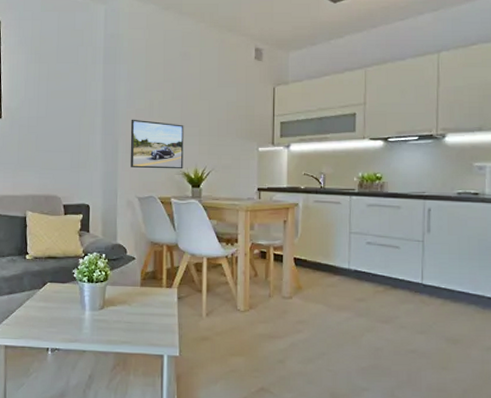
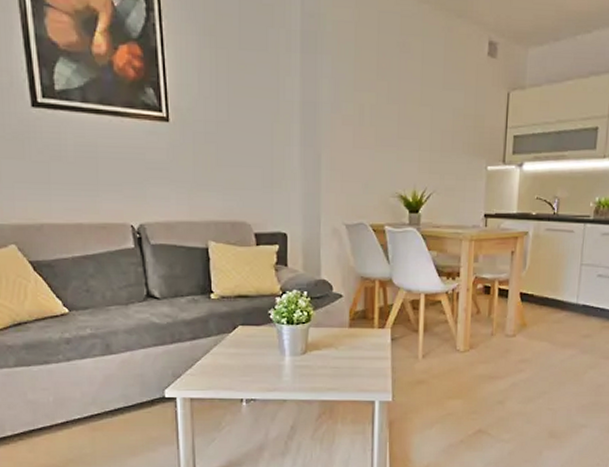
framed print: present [130,119,184,169] -> none [335,127,401,191]

